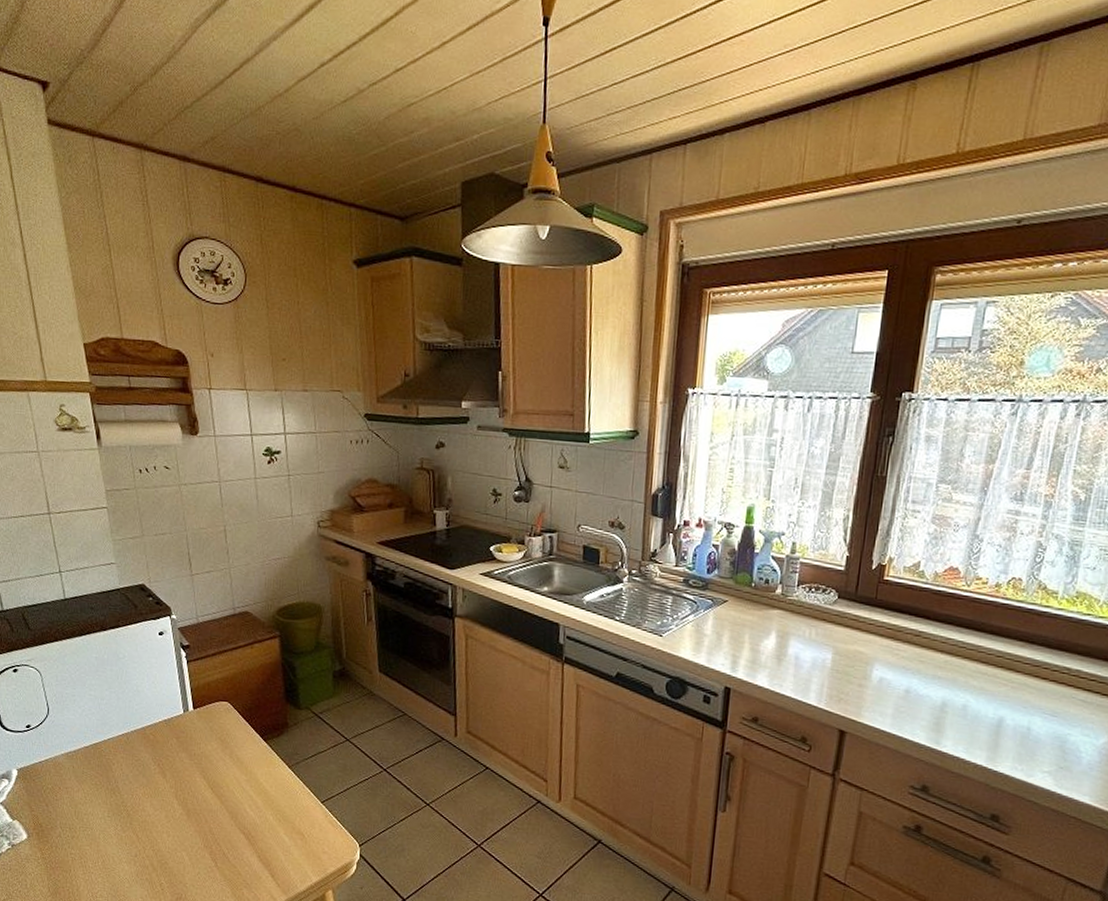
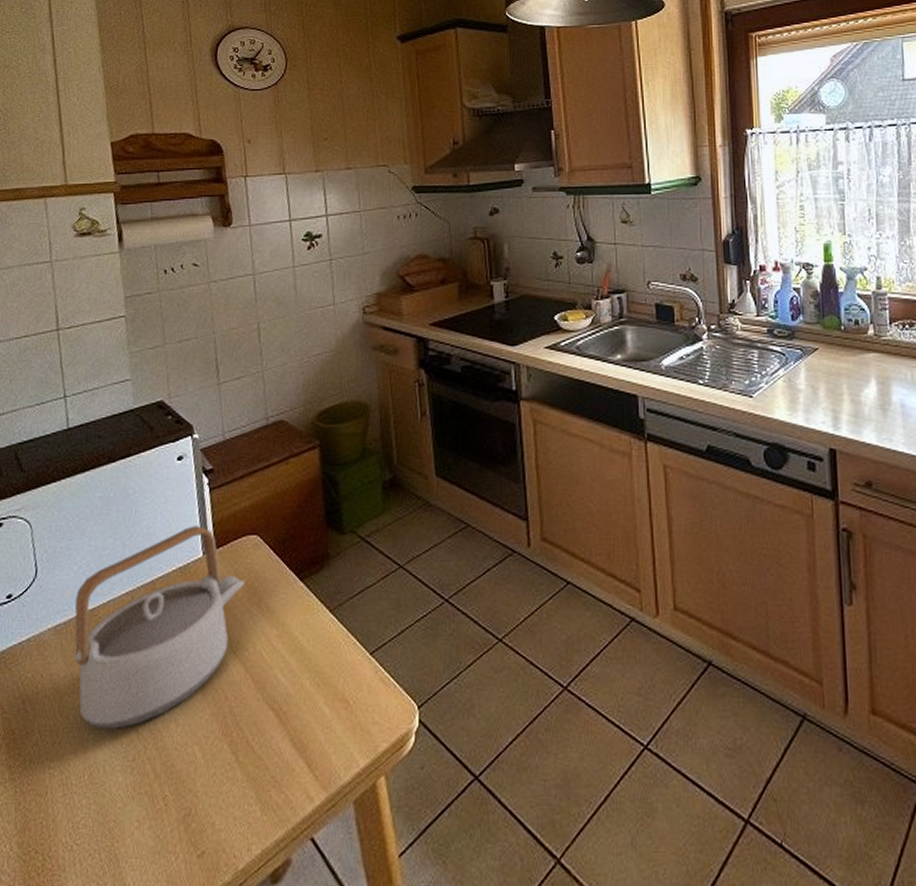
teapot: none [81,688,219,833] -> present [74,525,245,729]

